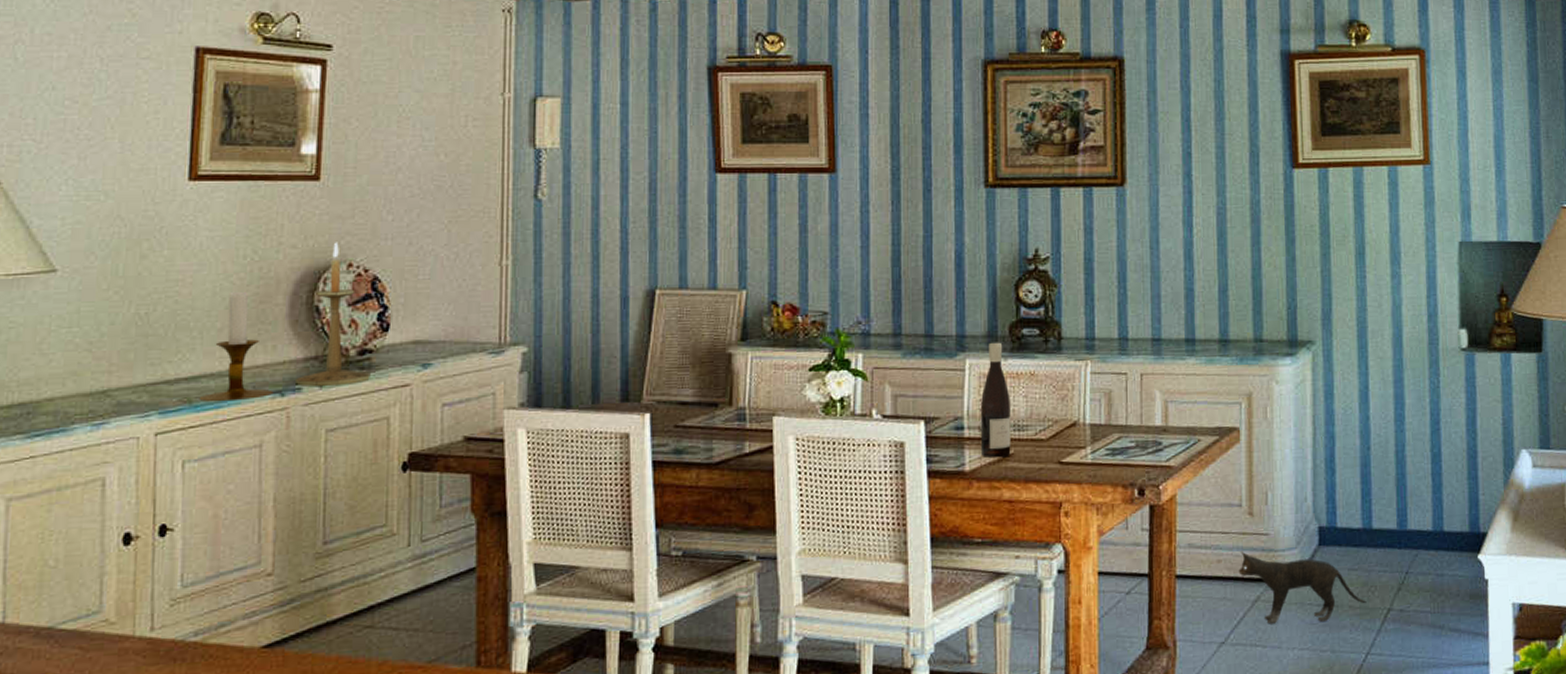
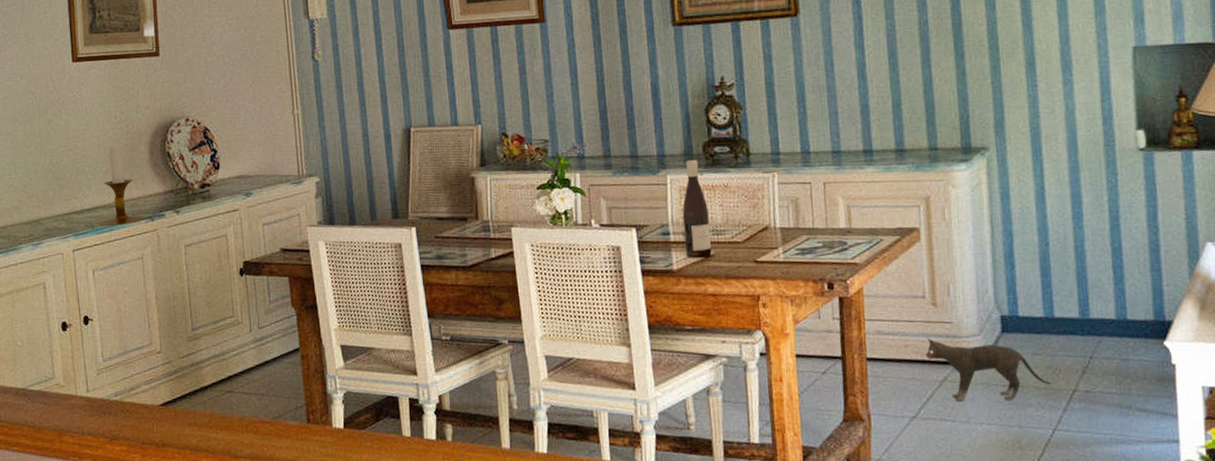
candlestick: present [294,242,371,388] -> none [159,102,211,214]

